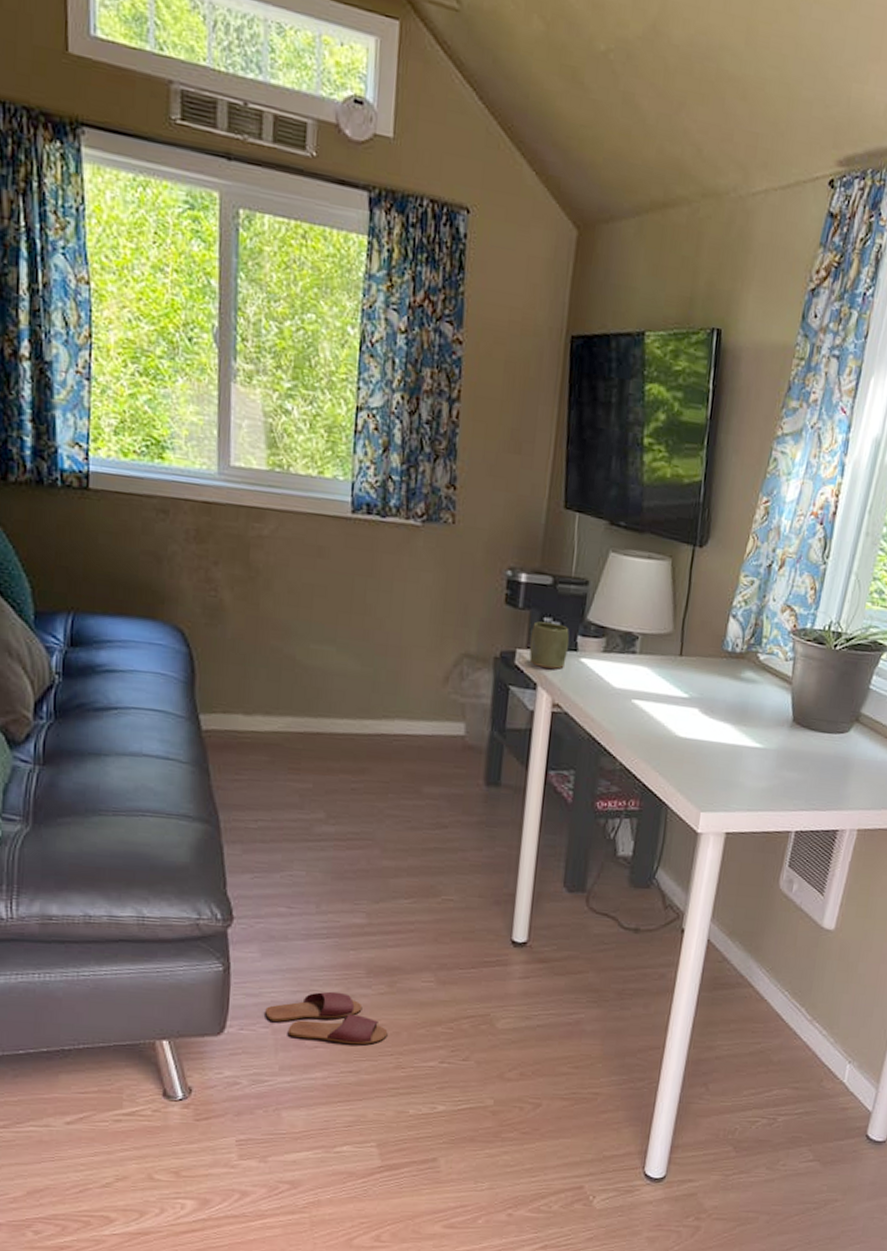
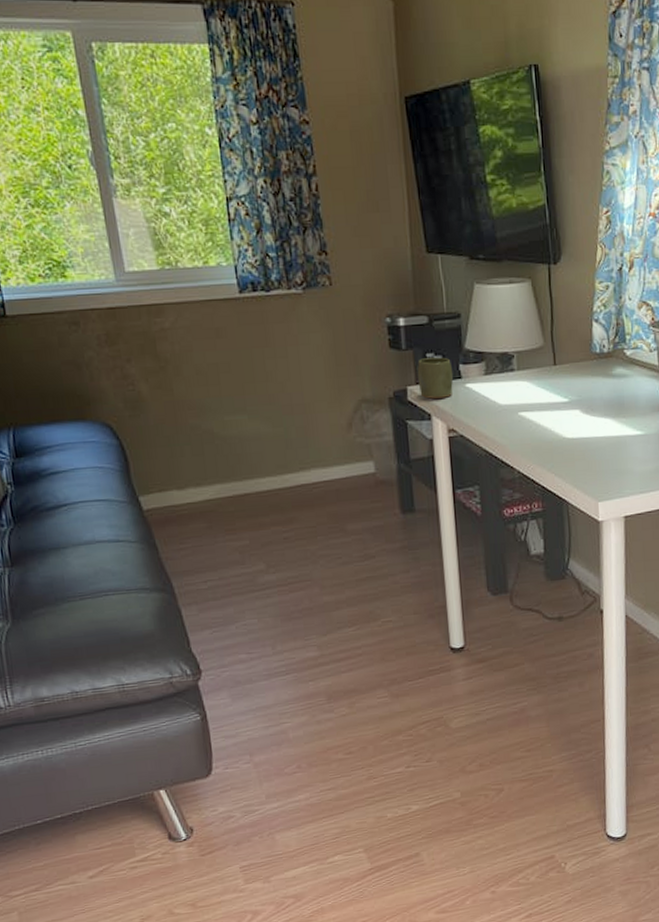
slippers: present [265,991,388,1045] -> none [244,720,356,767]

